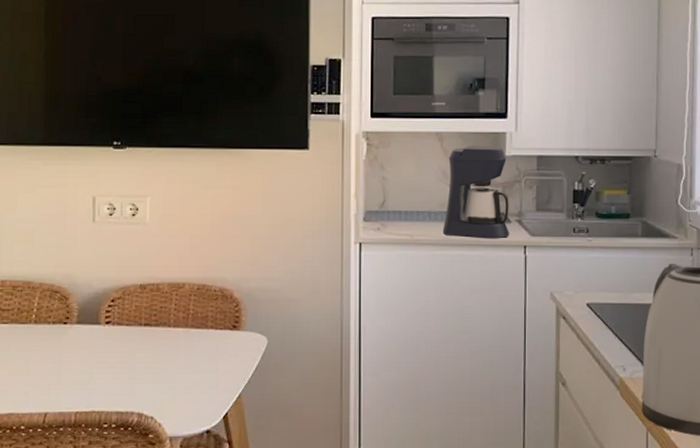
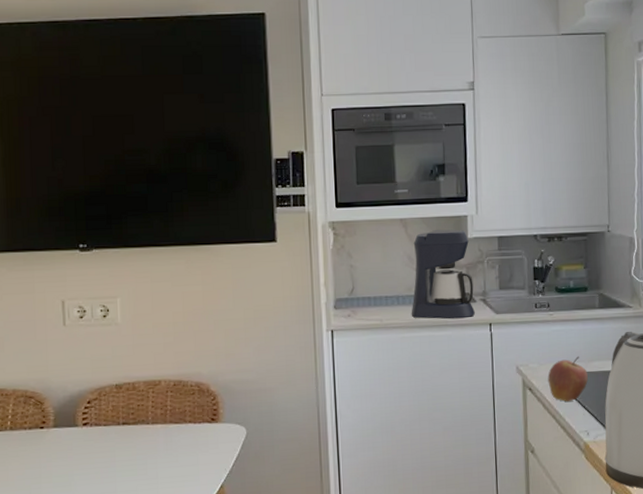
fruit: none [583,286,626,333] -> present [547,356,588,402]

